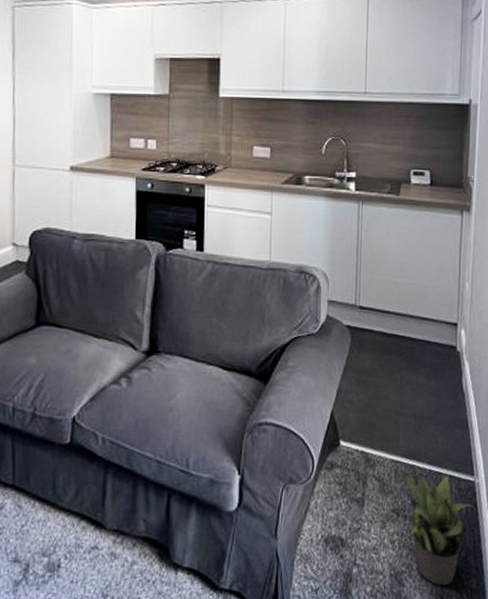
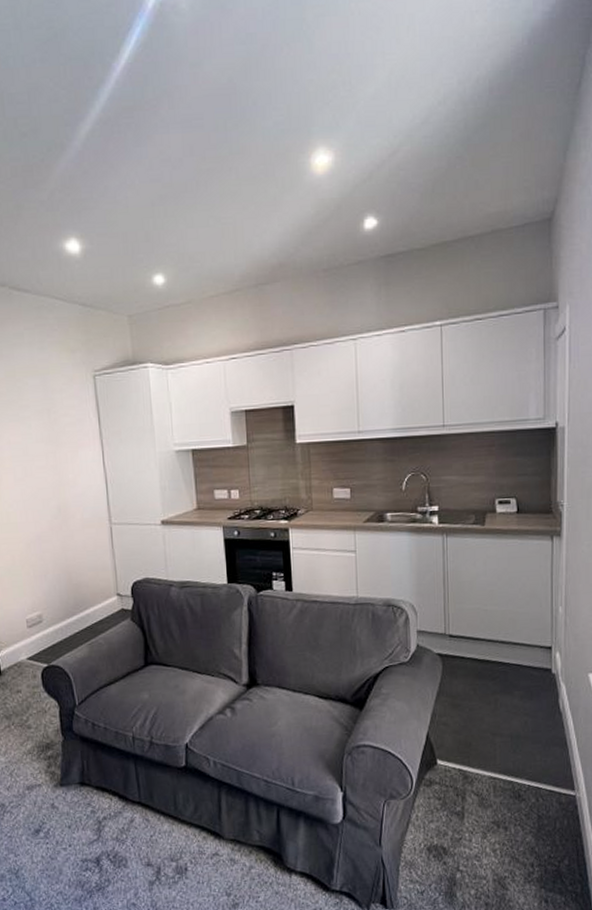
potted plant: present [406,472,476,586] -> none [505,787,578,891]

